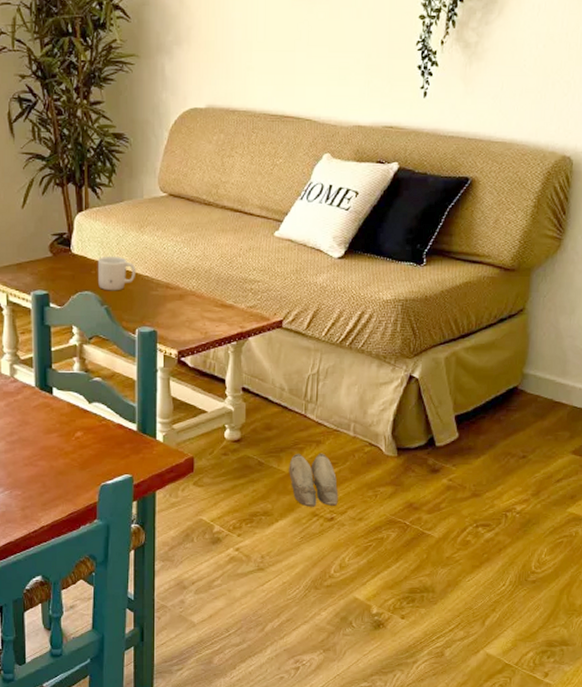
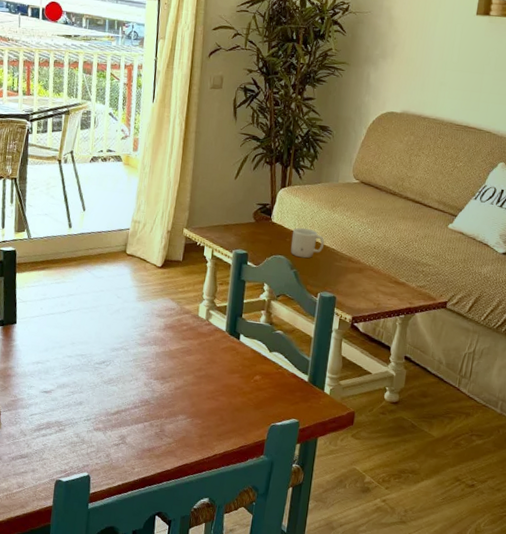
slippers: present [289,453,339,507] -> none [438,422,481,474]

